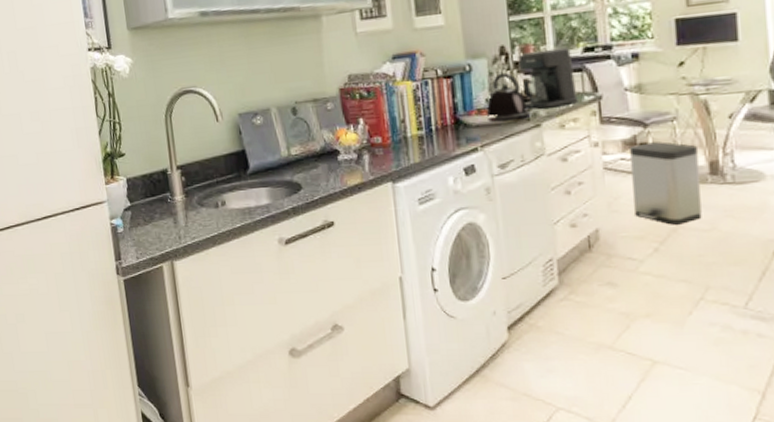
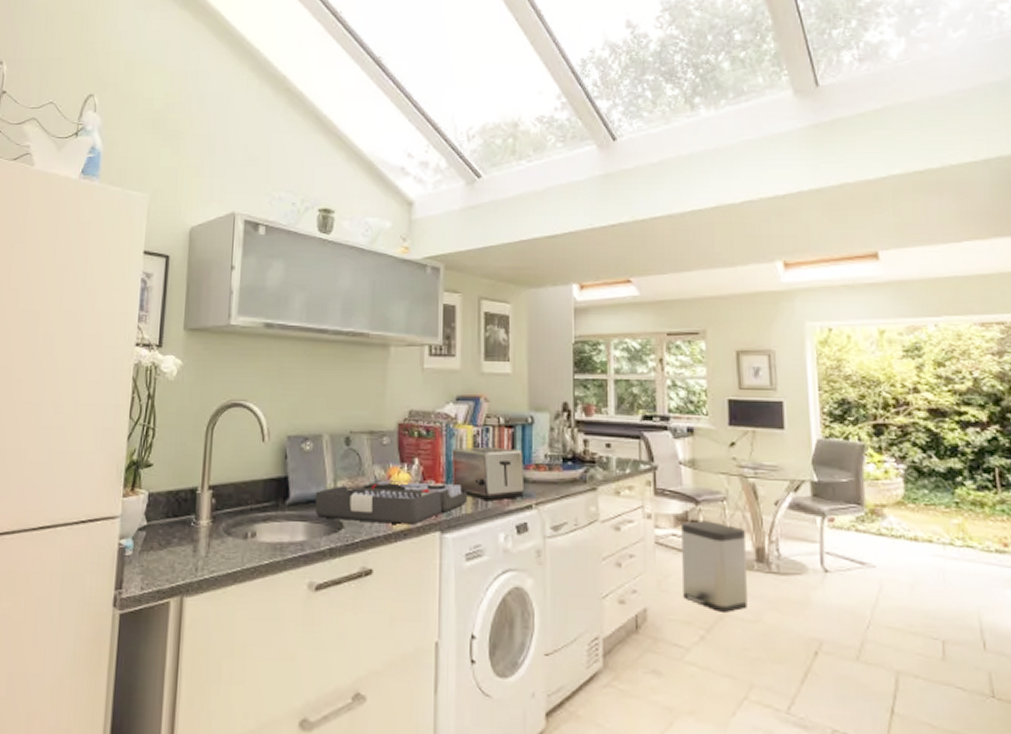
tool set: none [272,138,415,182] -> present [315,480,468,526]
toaster: none [394,97,469,149] -> present [451,446,525,500]
kettle: present [487,72,529,123] -> none [545,429,586,482]
coffee maker: present [518,47,578,110] -> none [579,412,635,474]

